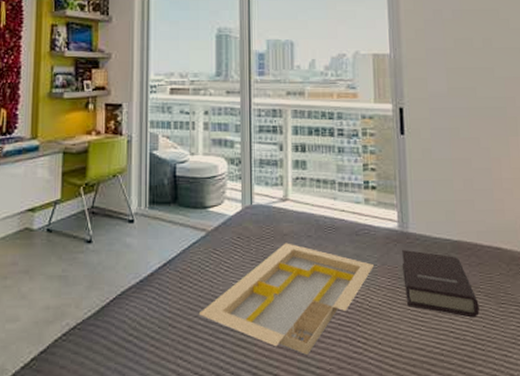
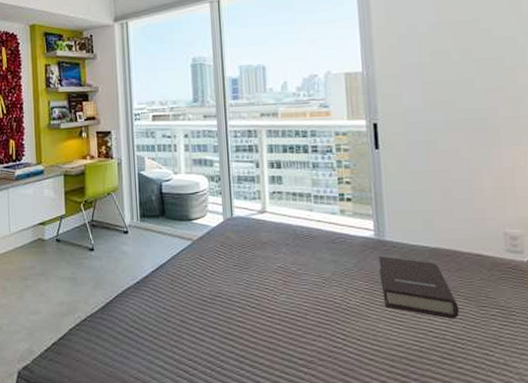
serving tray: present [198,243,375,356] -> none [189,250,352,349]

